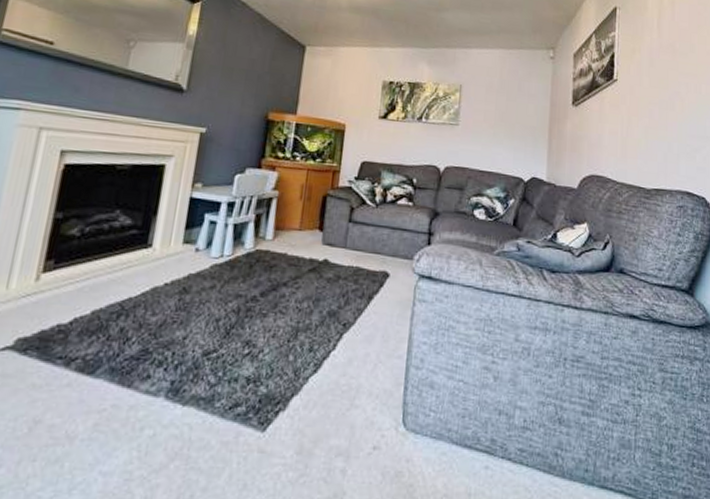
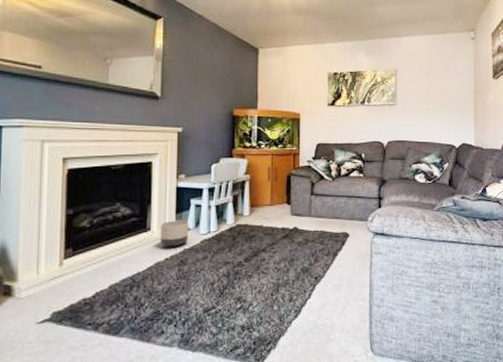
planter: none [161,237,199,271] -> present [160,220,189,248]

